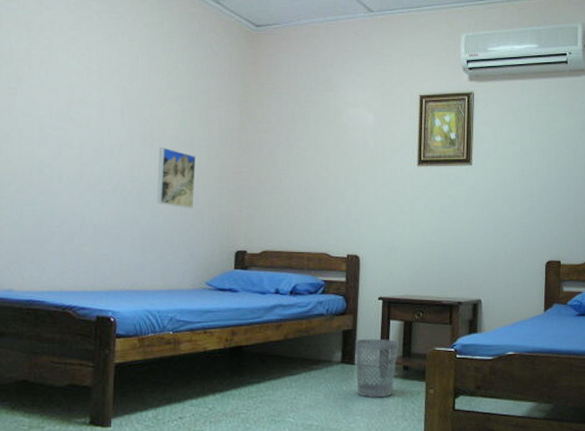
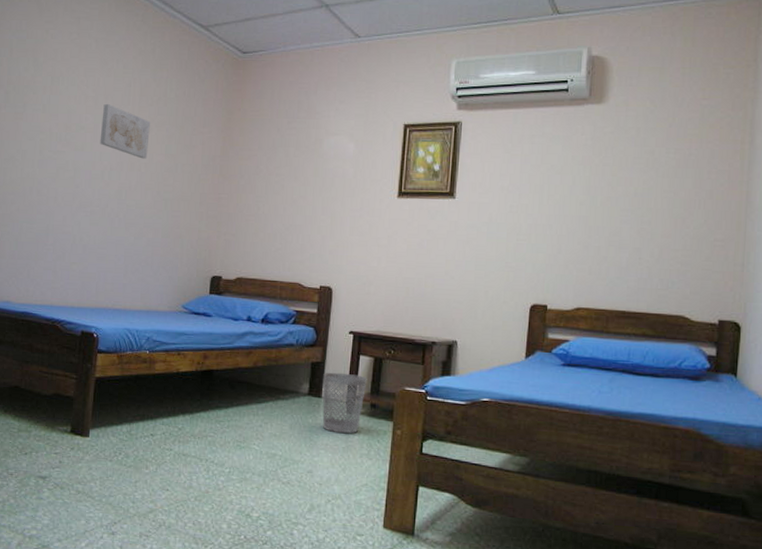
wall art: none [107,78,162,134] -> present [100,104,150,159]
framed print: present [156,147,197,209] -> none [140,172,180,233]

